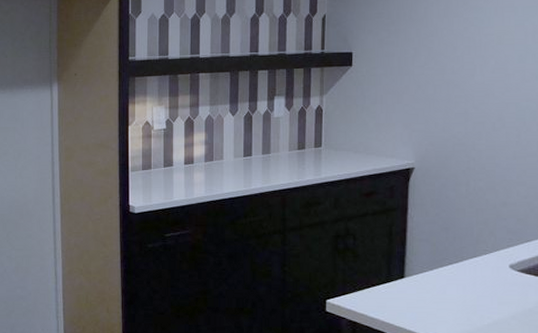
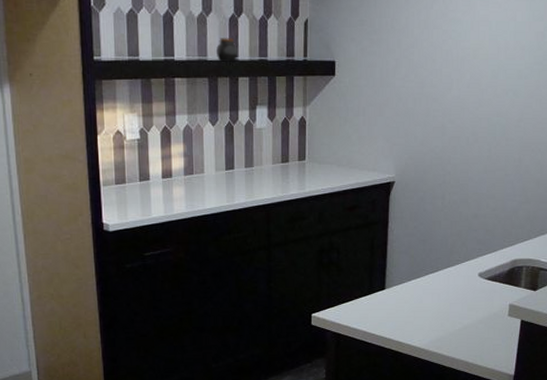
jar: none [237,35,258,58] -> present [215,37,238,63]

